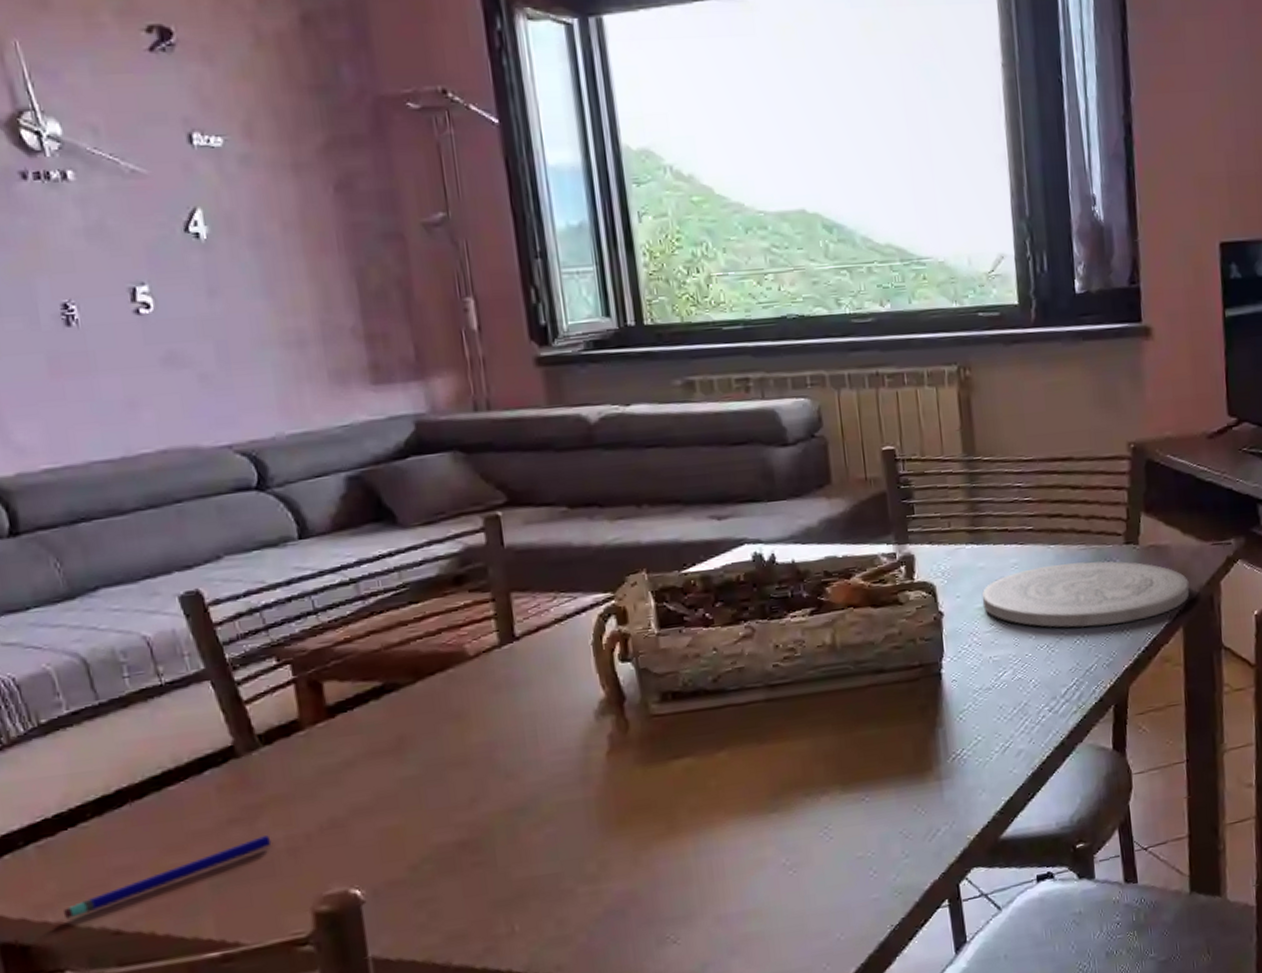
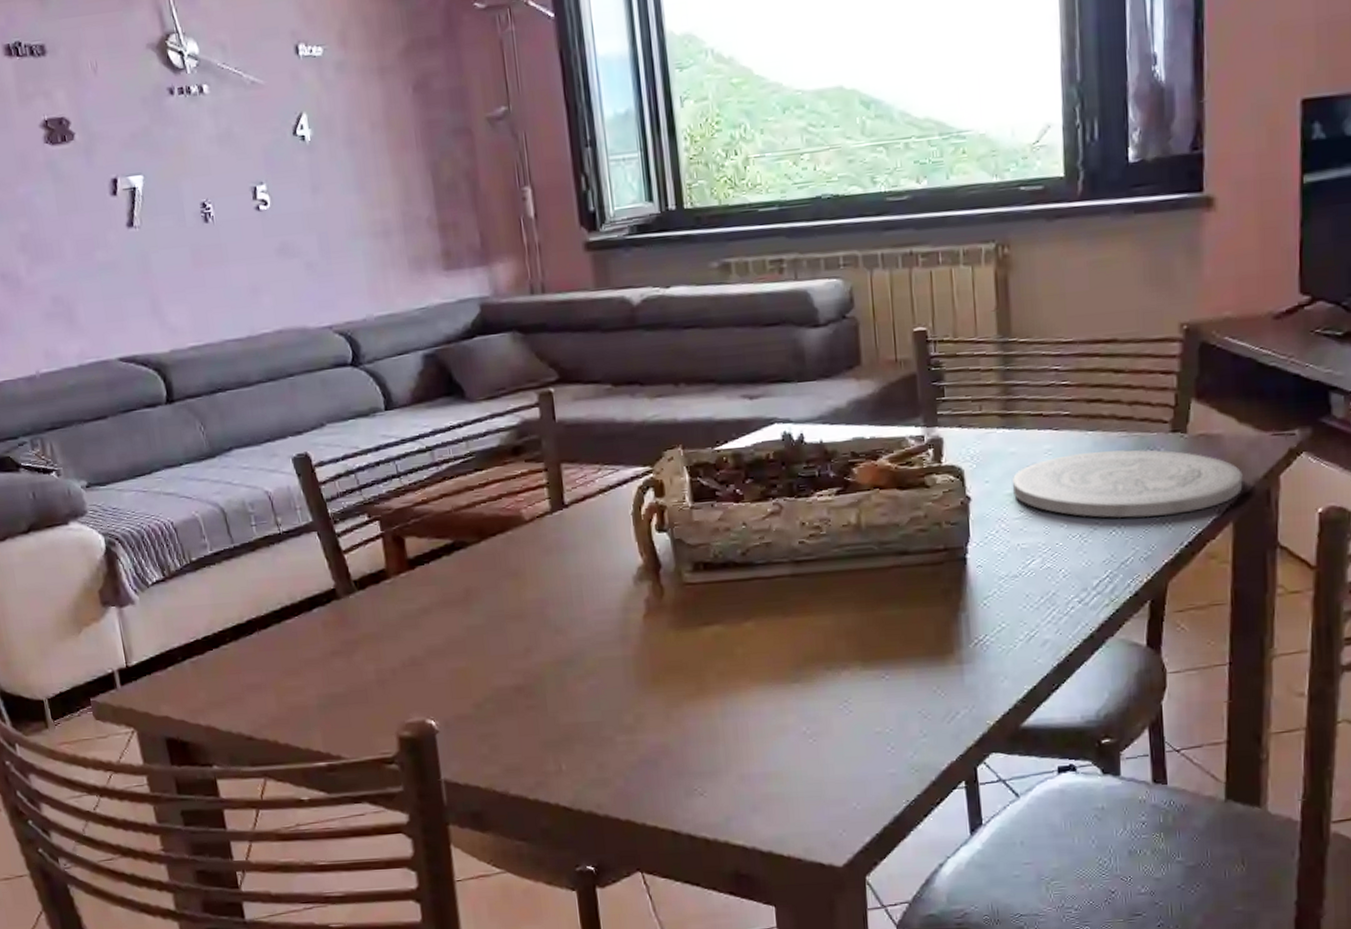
pen: present [62,835,272,919] -> none [210,668,365,723]

